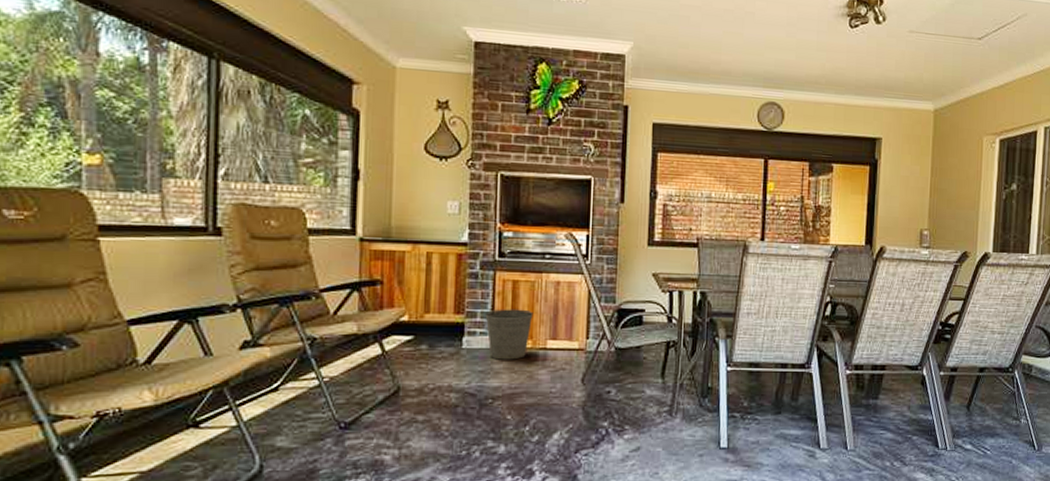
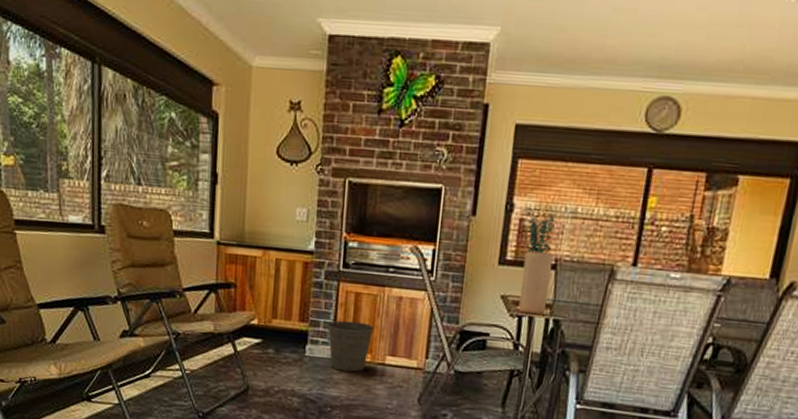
vase: none [669,198,695,289] -> present [518,212,556,316]

